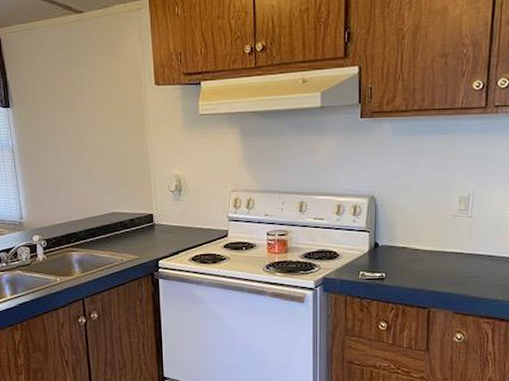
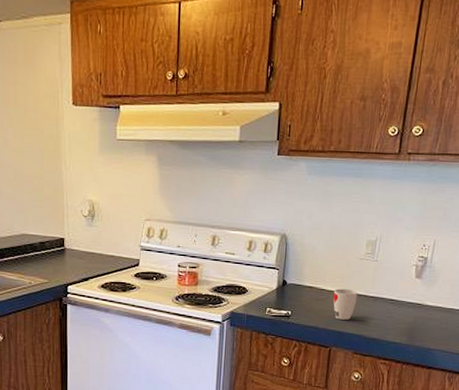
cup: none [429,247,454,279] -> present [333,288,358,320]

